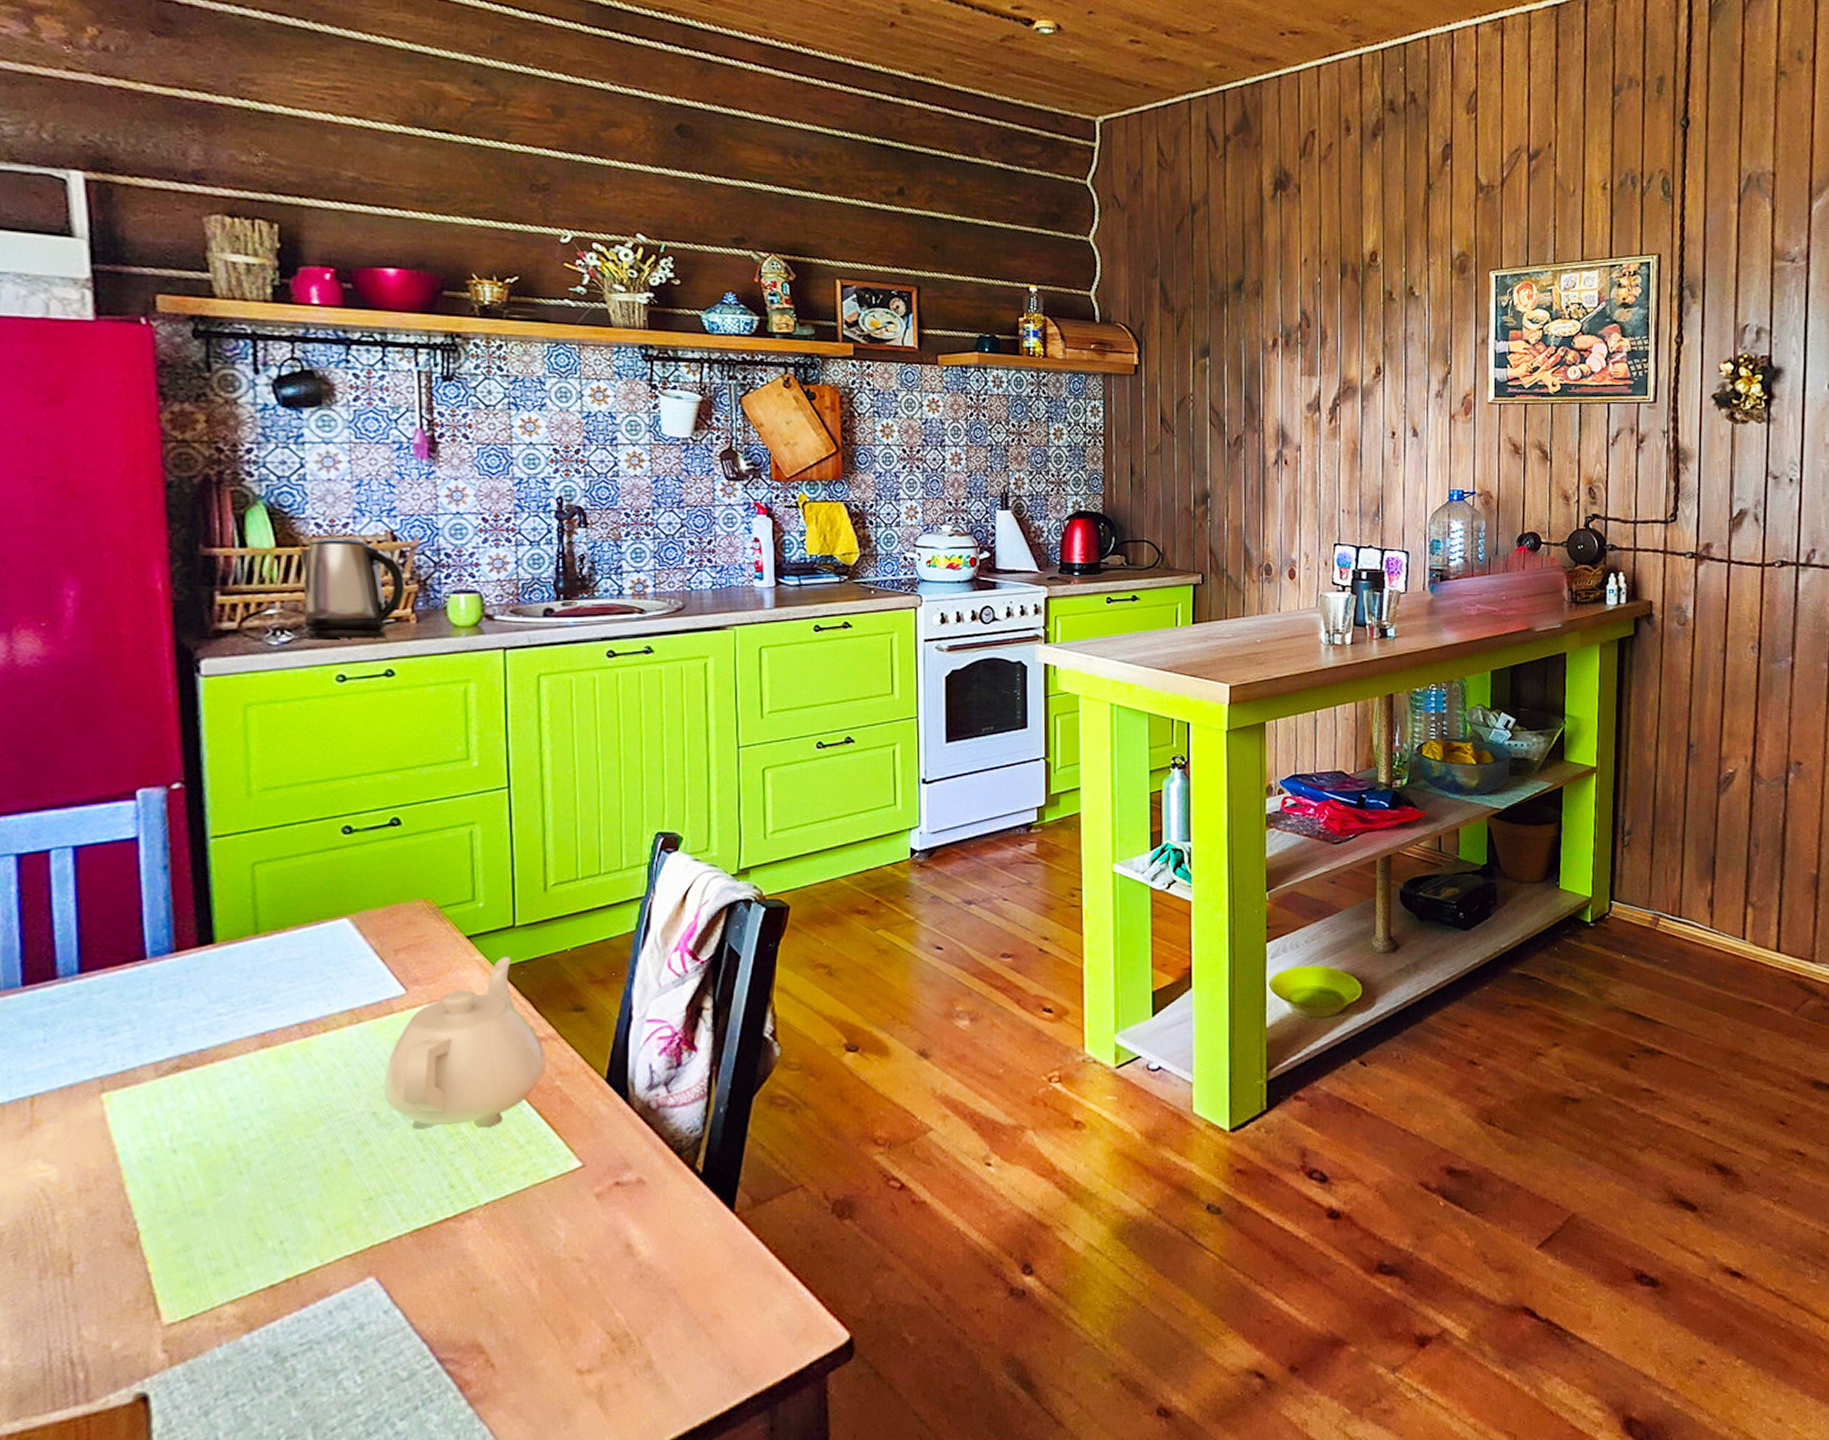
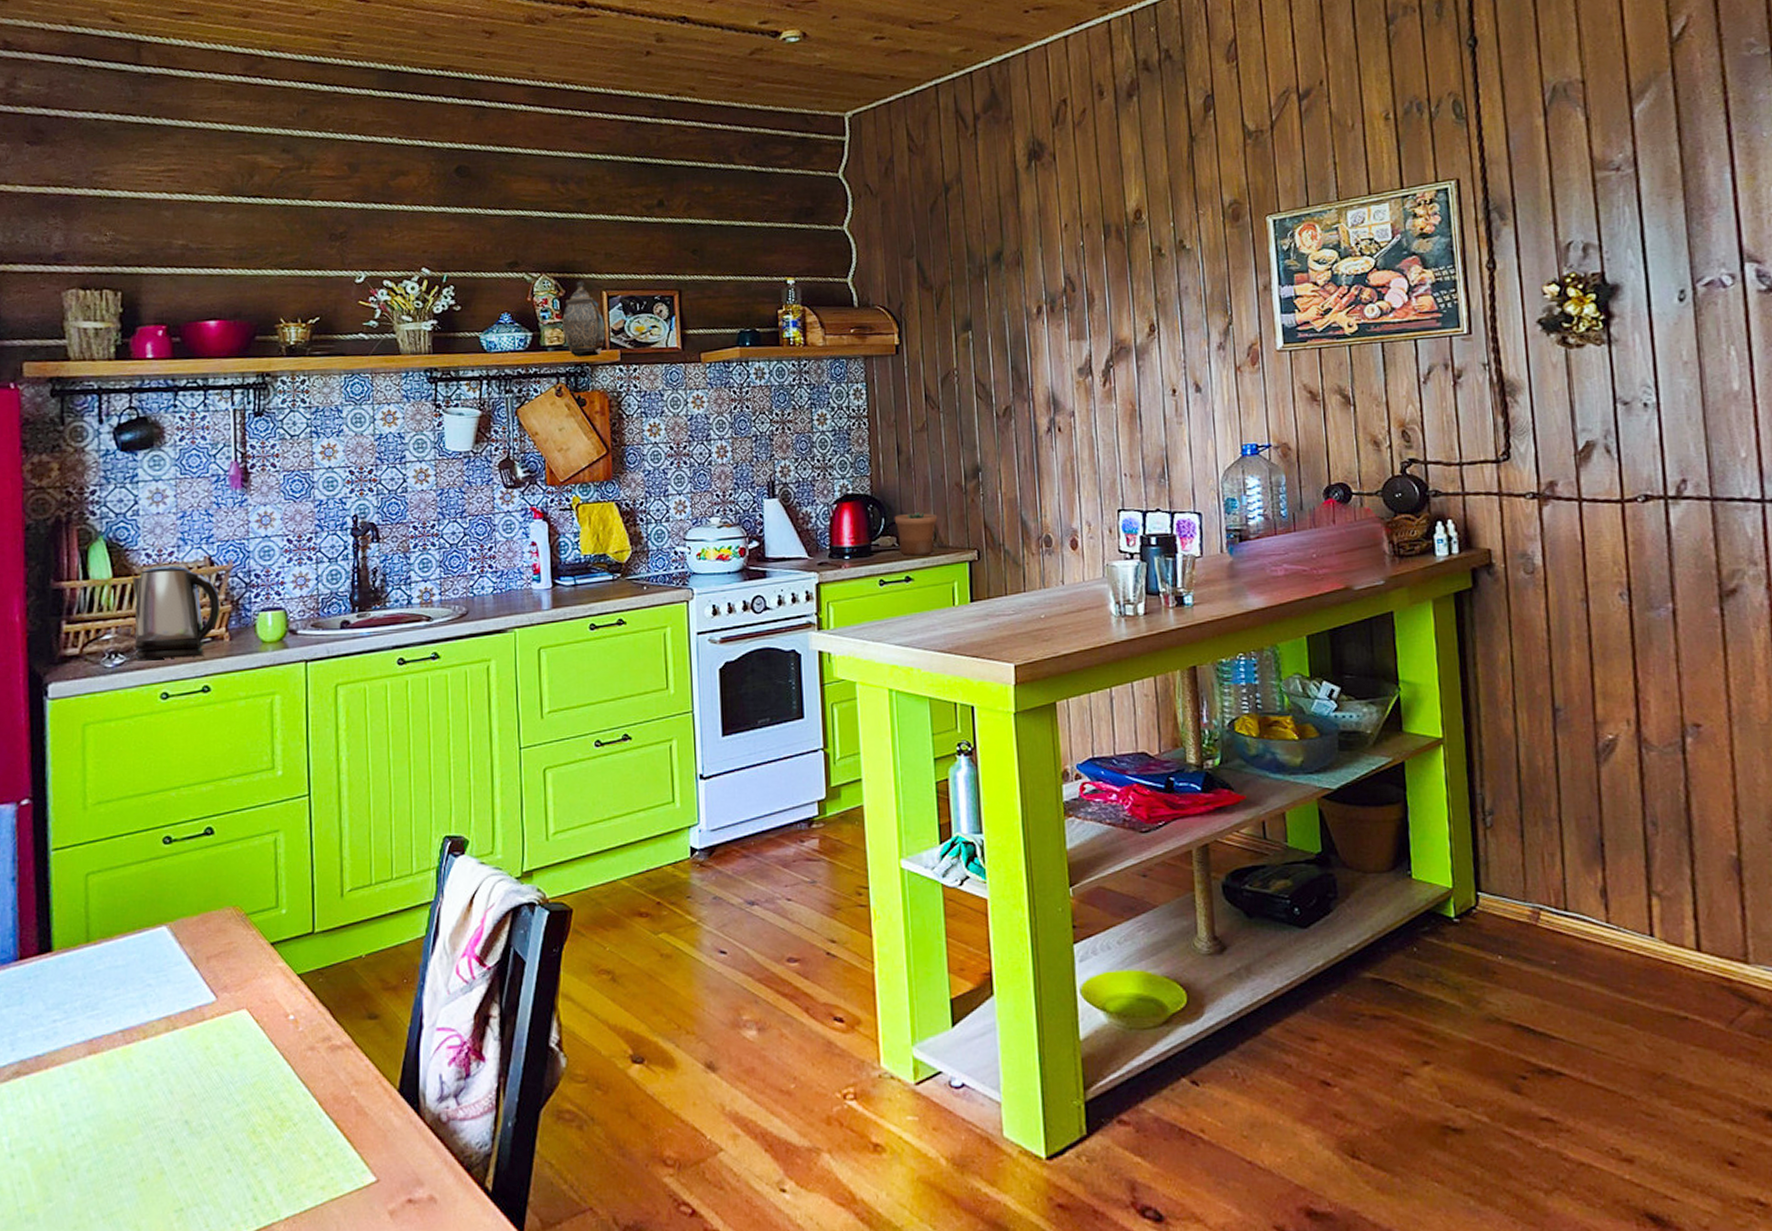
teapot: present [384,955,547,1129] -> none [195,962,343,1139]
decorative jar: none [792,266,839,348] -> present [562,281,606,358]
planter: none [1124,532,1166,578] -> present [894,511,938,557]

